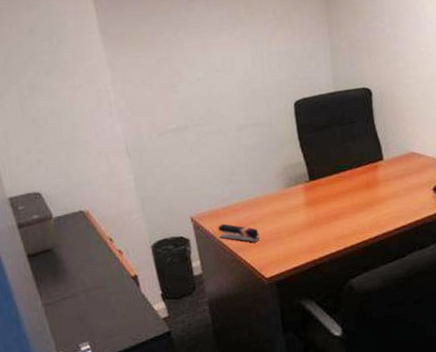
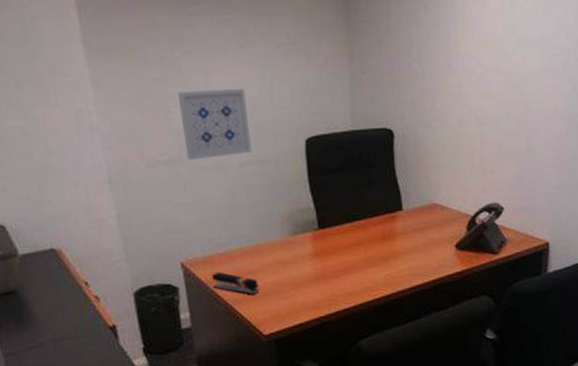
wall art: none [181,61,247,127] -> present [177,88,251,160]

